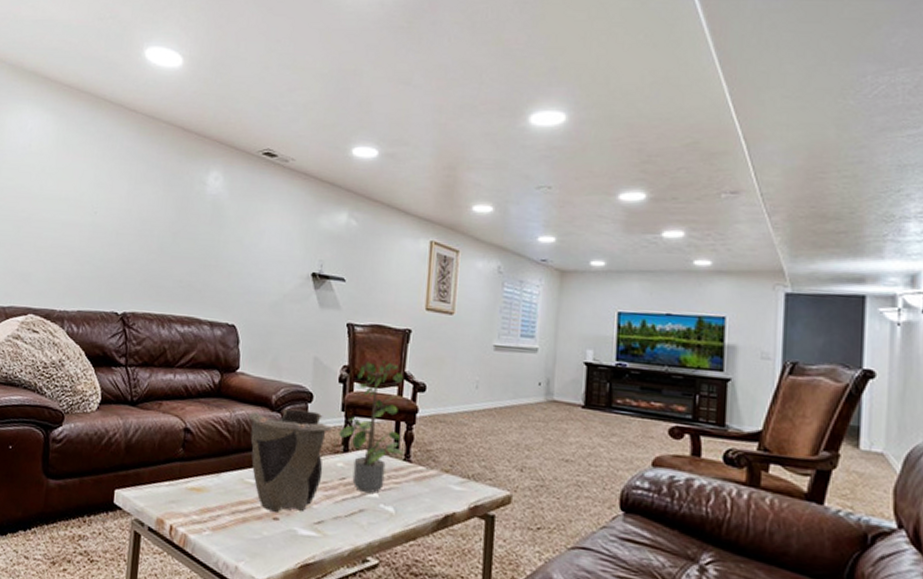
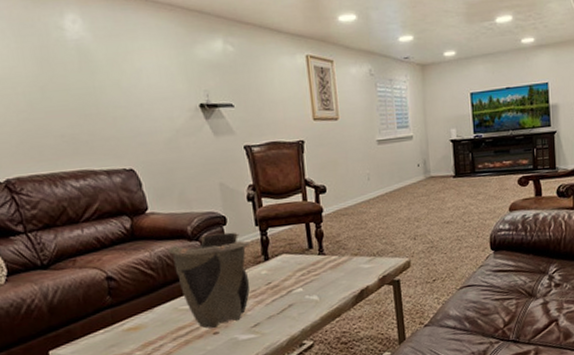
potted plant: present [338,360,404,493] -> none [257,171,318,290]

